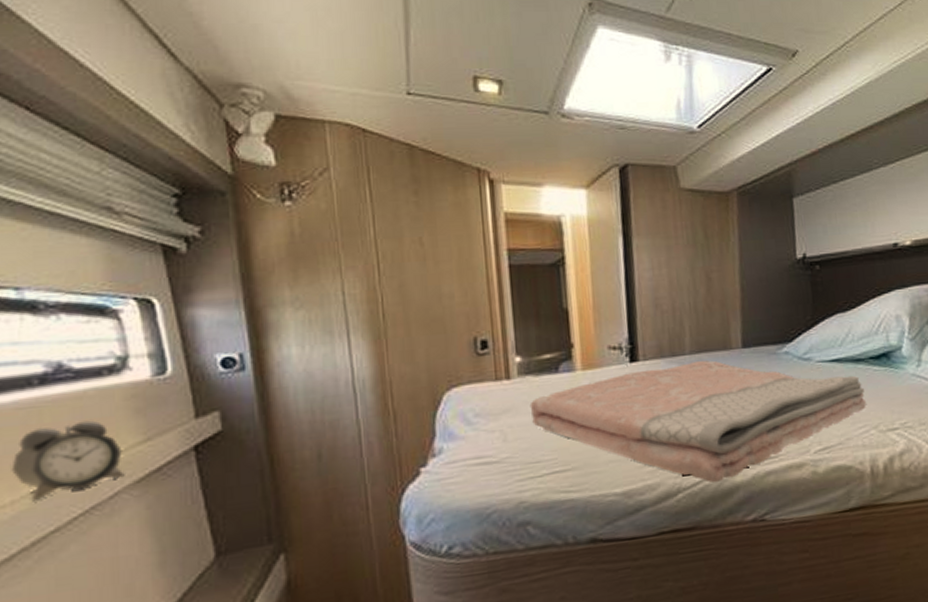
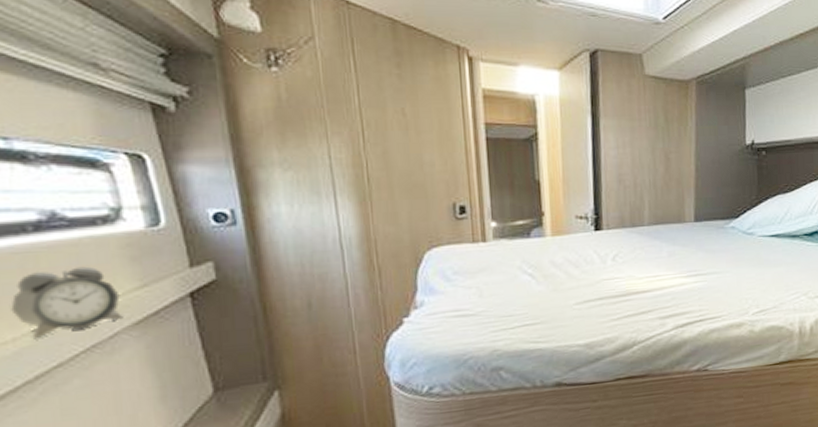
towel: present [529,360,867,483] -> none [503,231,799,338]

